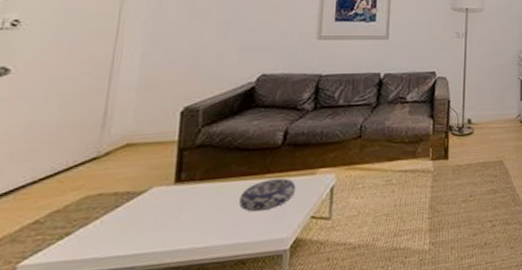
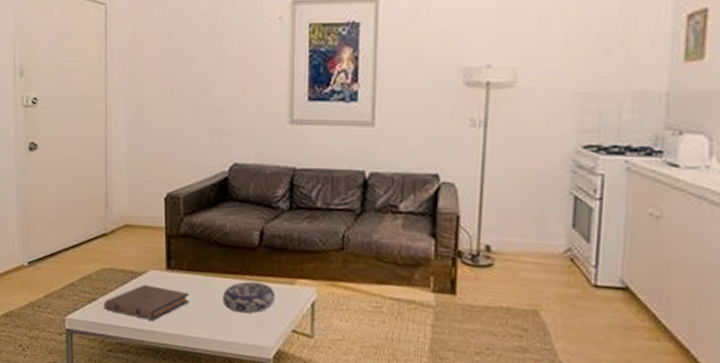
book: none [81,202,200,244] -> present [104,285,189,321]

